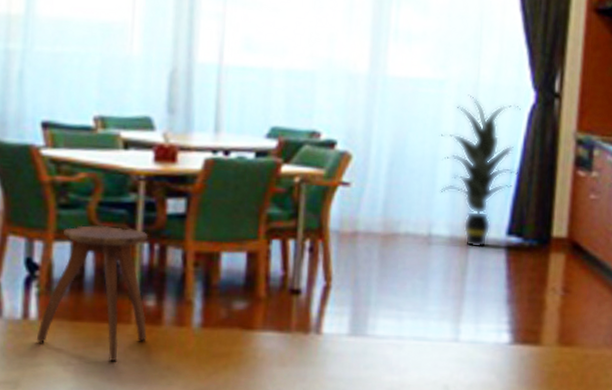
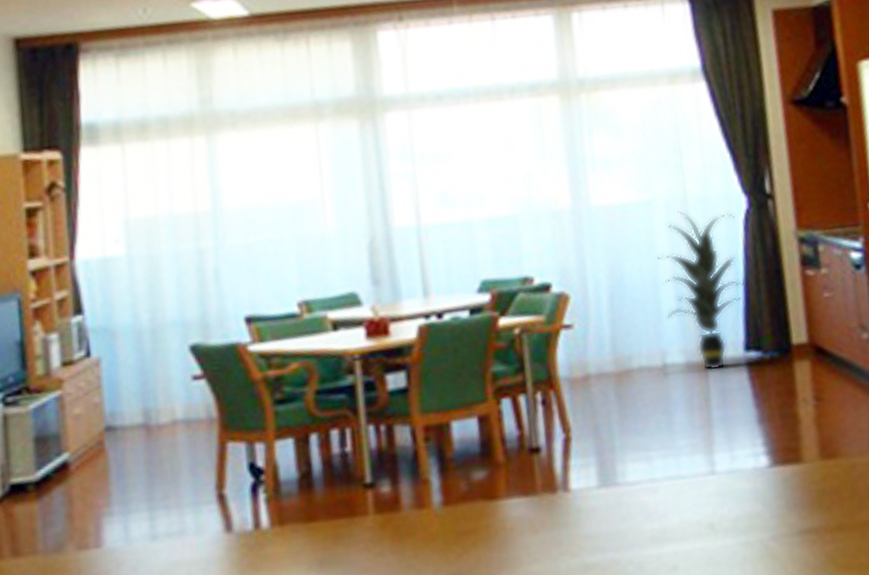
stool: present [36,225,149,362] -> none [271,412,387,560]

